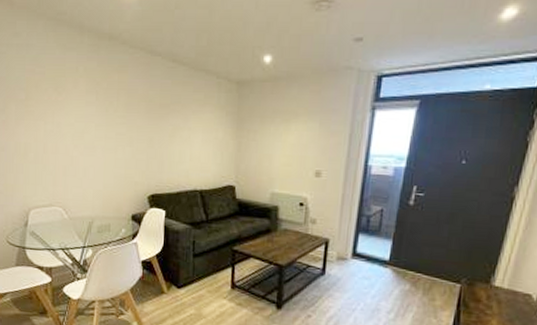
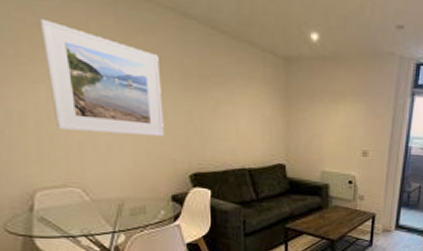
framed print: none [44,69,130,161] -> present [39,19,164,136]

